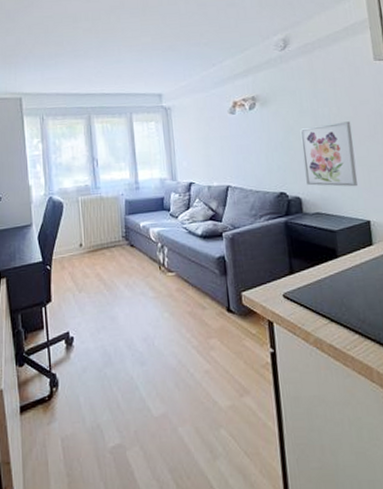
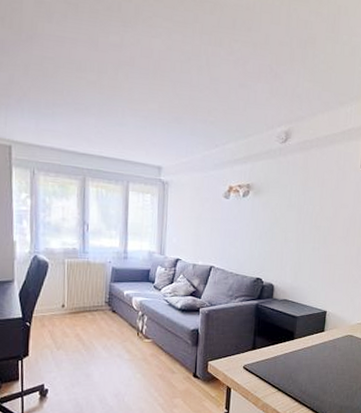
wall art: present [300,121,358,187] -> none [281,221,329,281]

